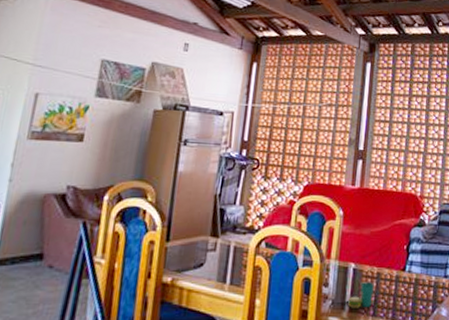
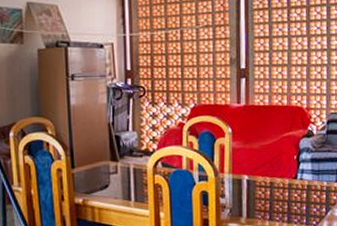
cup: present [347,282,375,308] -> none [244,191,269,215]

